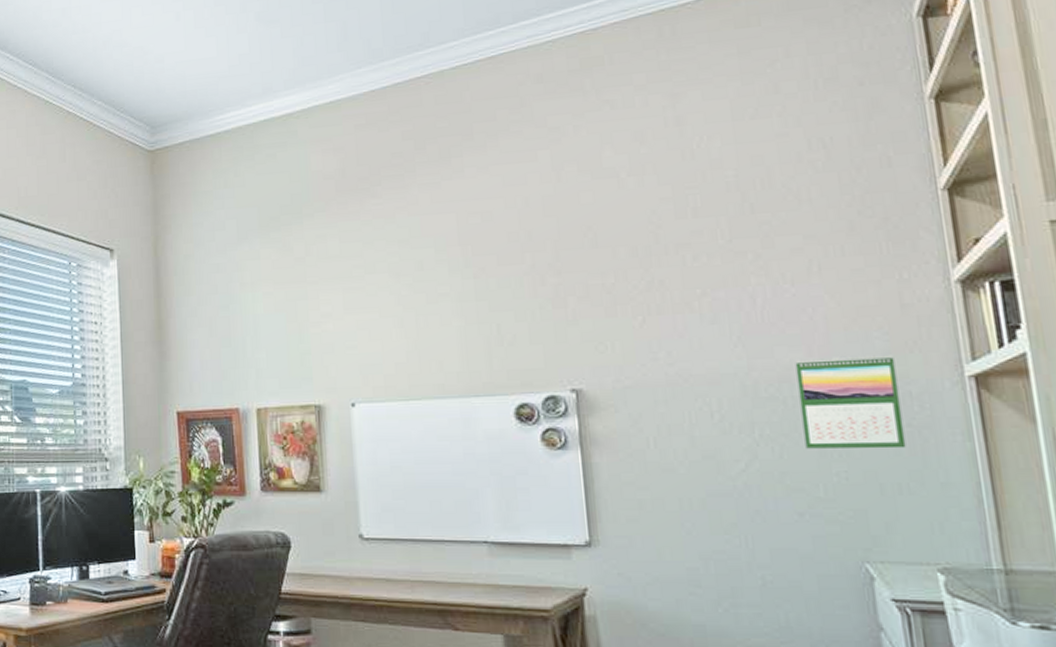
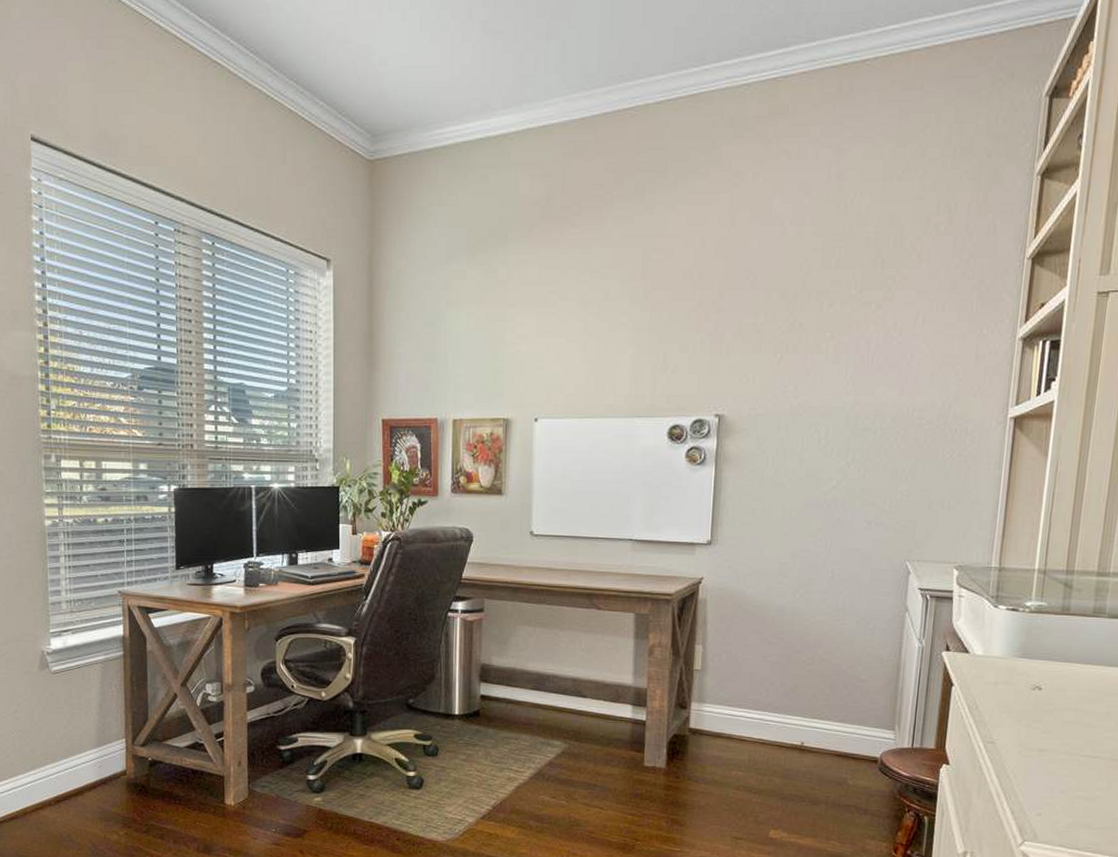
calendar: present [795,354,906,449] -> none [883,397,962,473]

